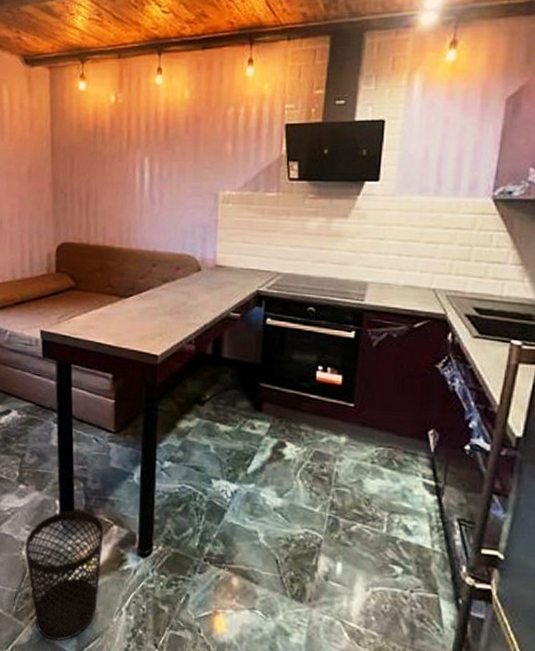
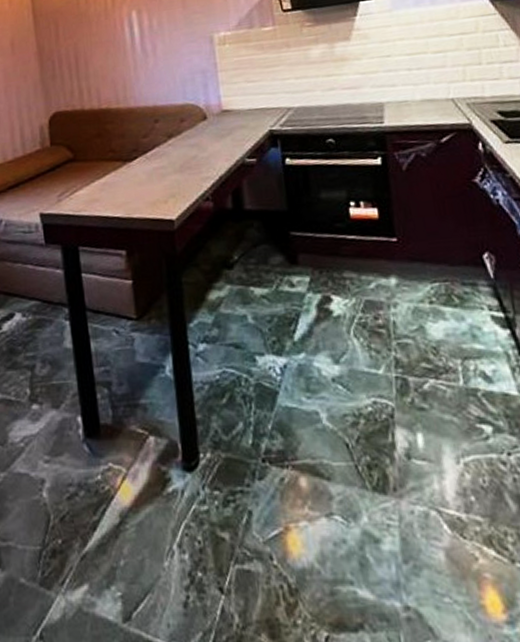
wastebasket: present [25,510,104,641] -> none [45,425,143,610]

